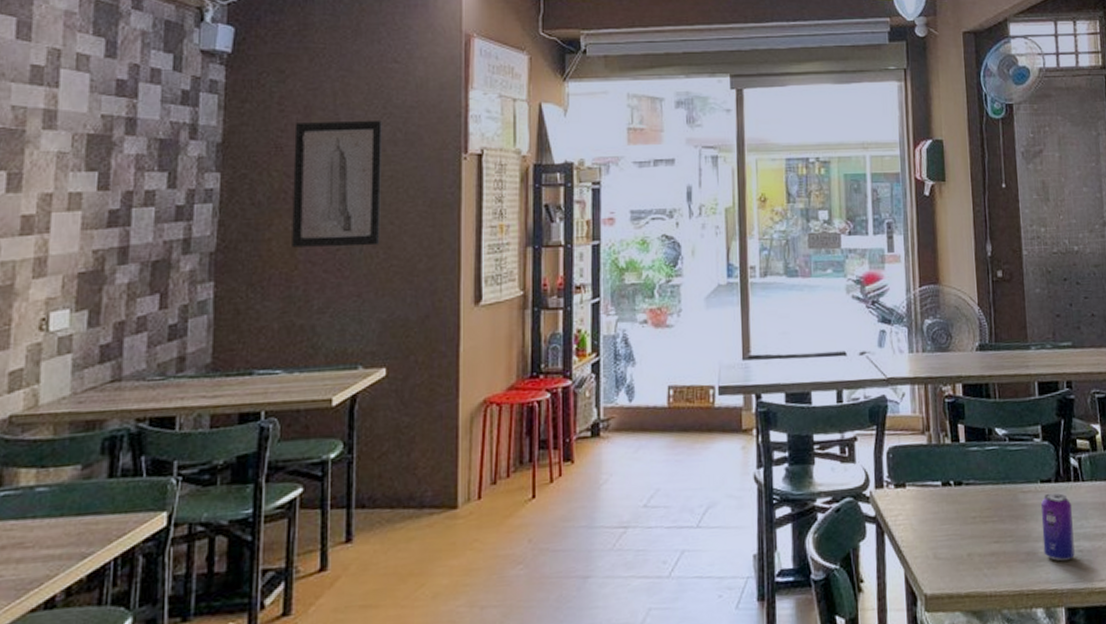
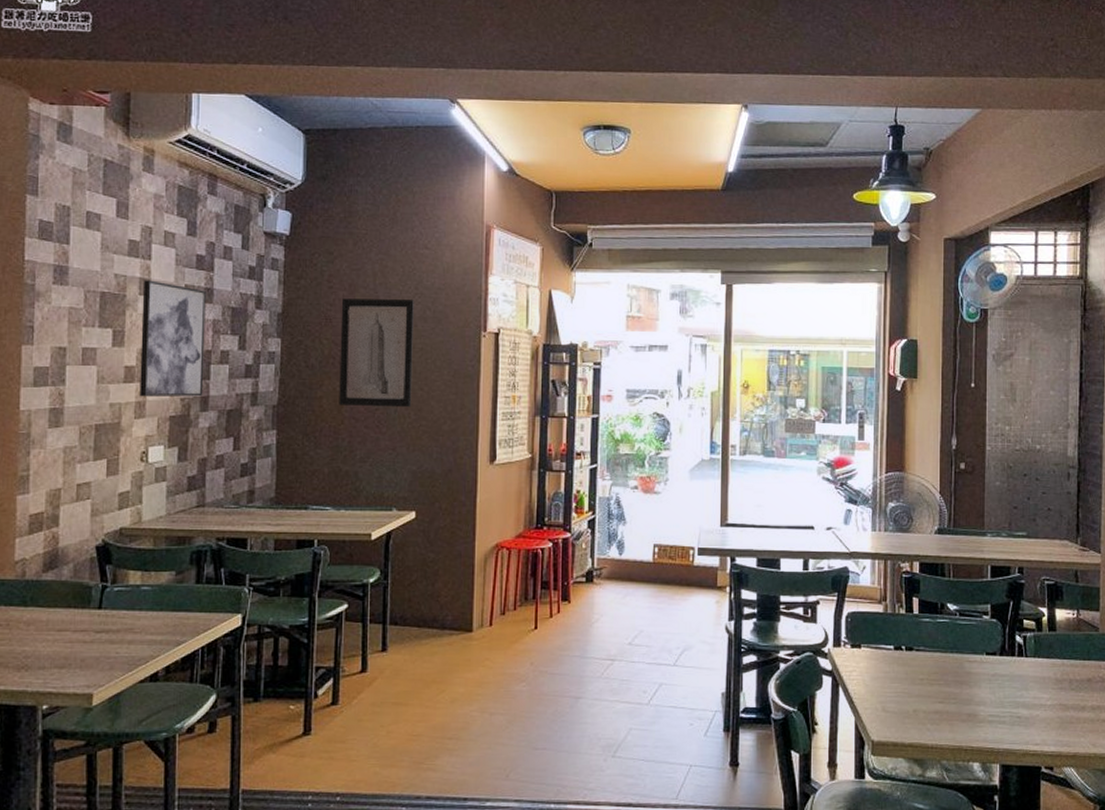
wall art: none [40,111,128,252] -> present [139,280,206,397]
beverage can: present [1040,492,1075,562] -> none [984,664,1014,725]

